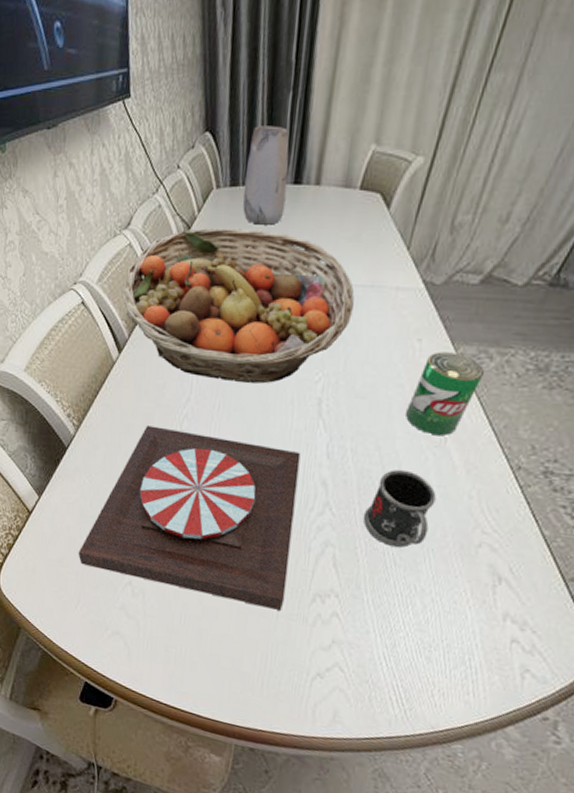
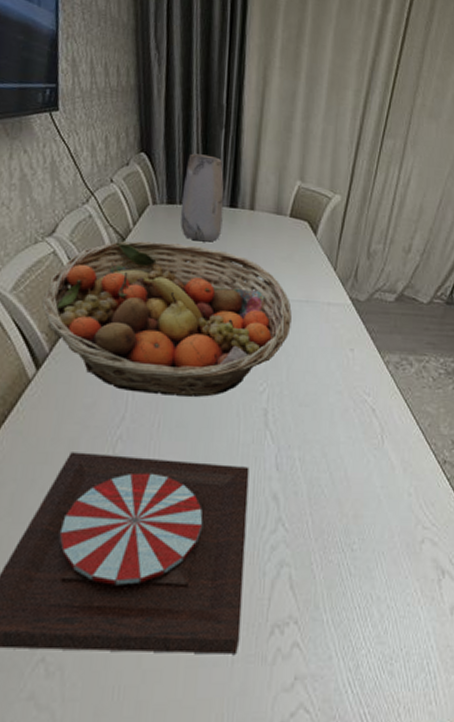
mug: present [363,469,436,548] -> none [316,474,380,555]
can: present [406,351,485,436] -> none [347,360,408,438]

